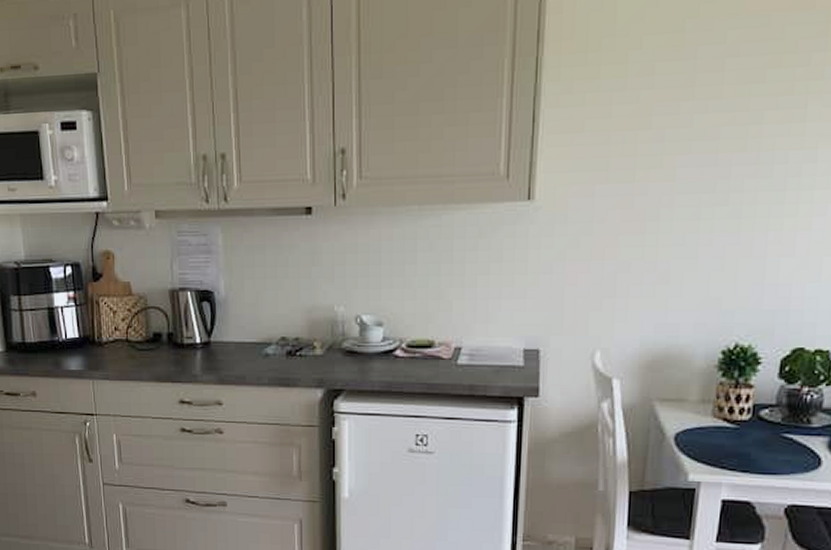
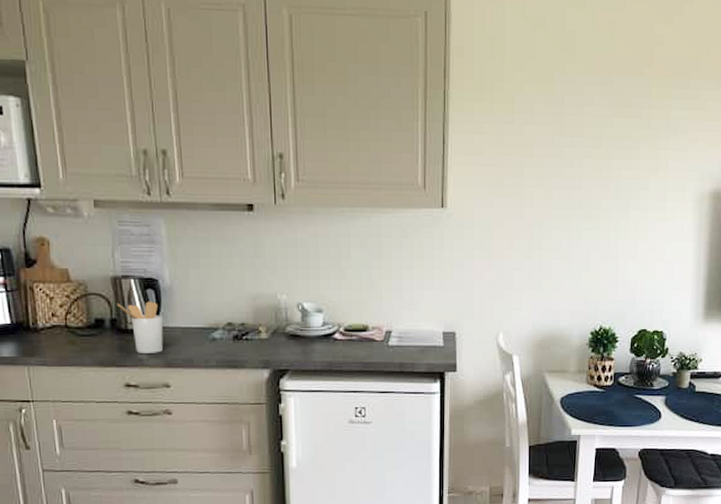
utensil holder: none [173,314,217,369] -> present [116,301,164,353]

